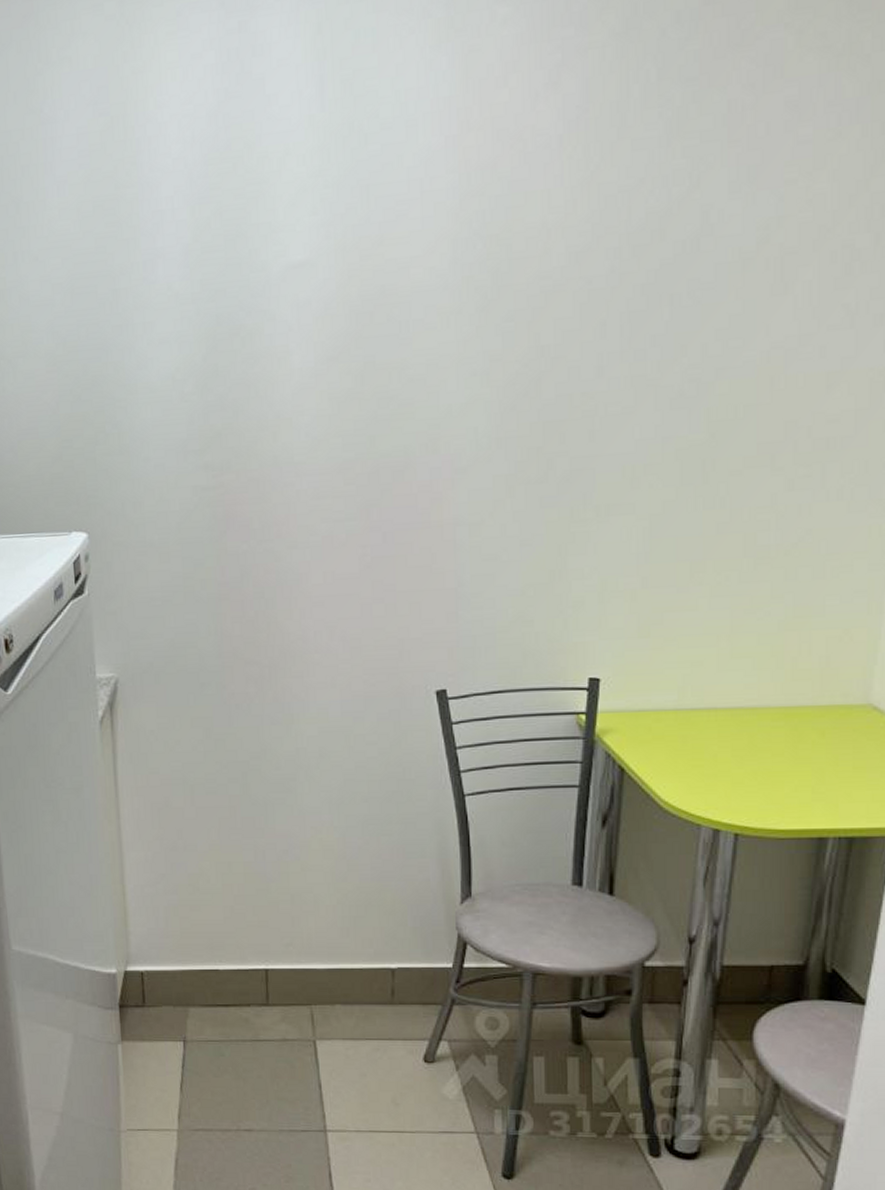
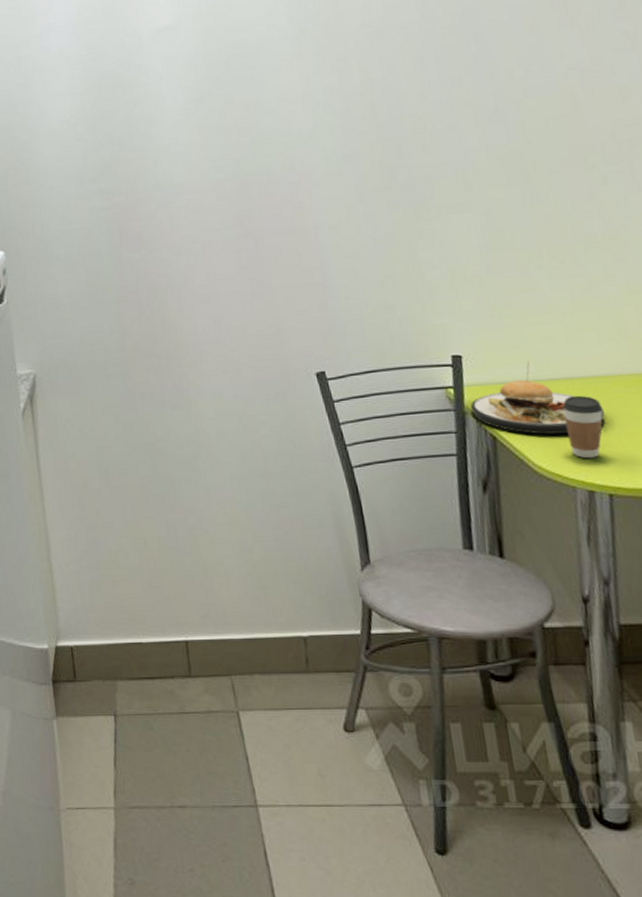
plate: none [602,688,744,768] -> present [470,361,605,435]
coffee cup: none [701,727,744,796] -> present [562,395,603,459]

